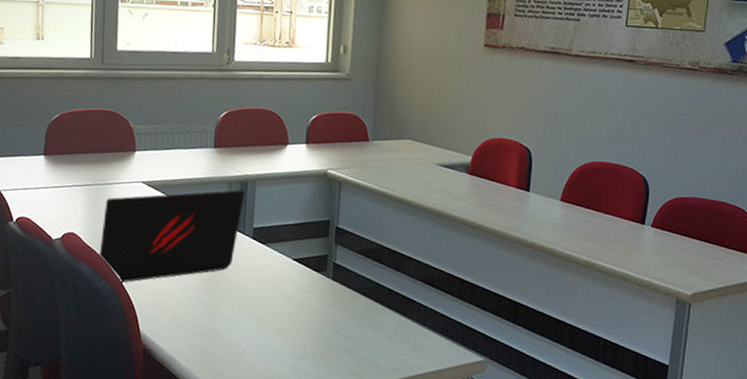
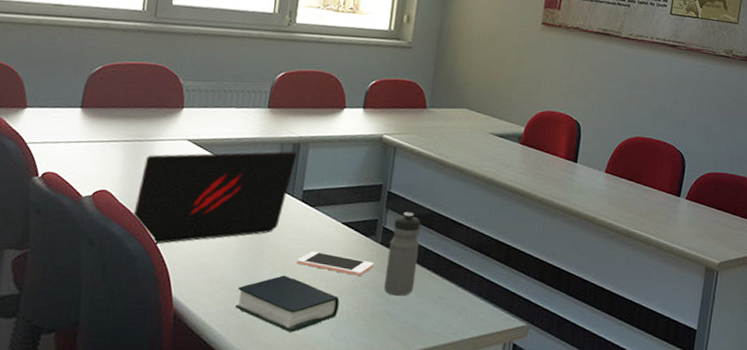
book: none [199,311,296,366] -> present [235,275,340,332]
cell phone: none [252,287,327,311] -> present [297,251,375,276]
water bottle: none [338,247,371,331] -> present [384,212,421,296]

